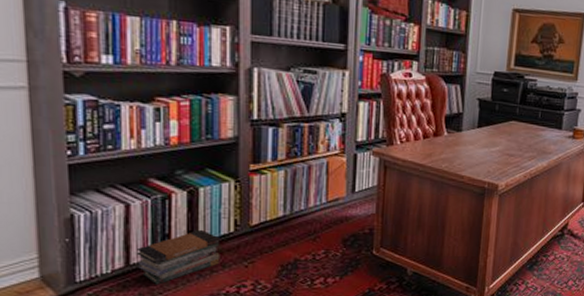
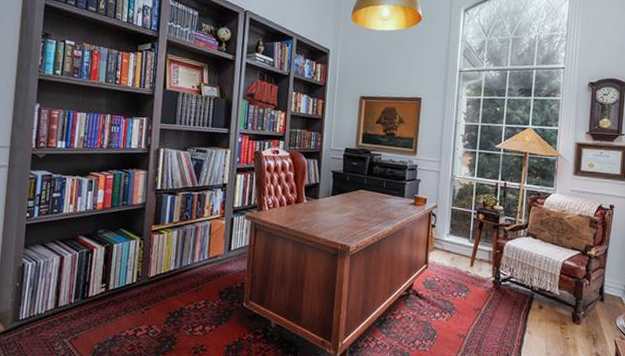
book stack: present [136,229,220,285] -> none [64,279,126,325]

